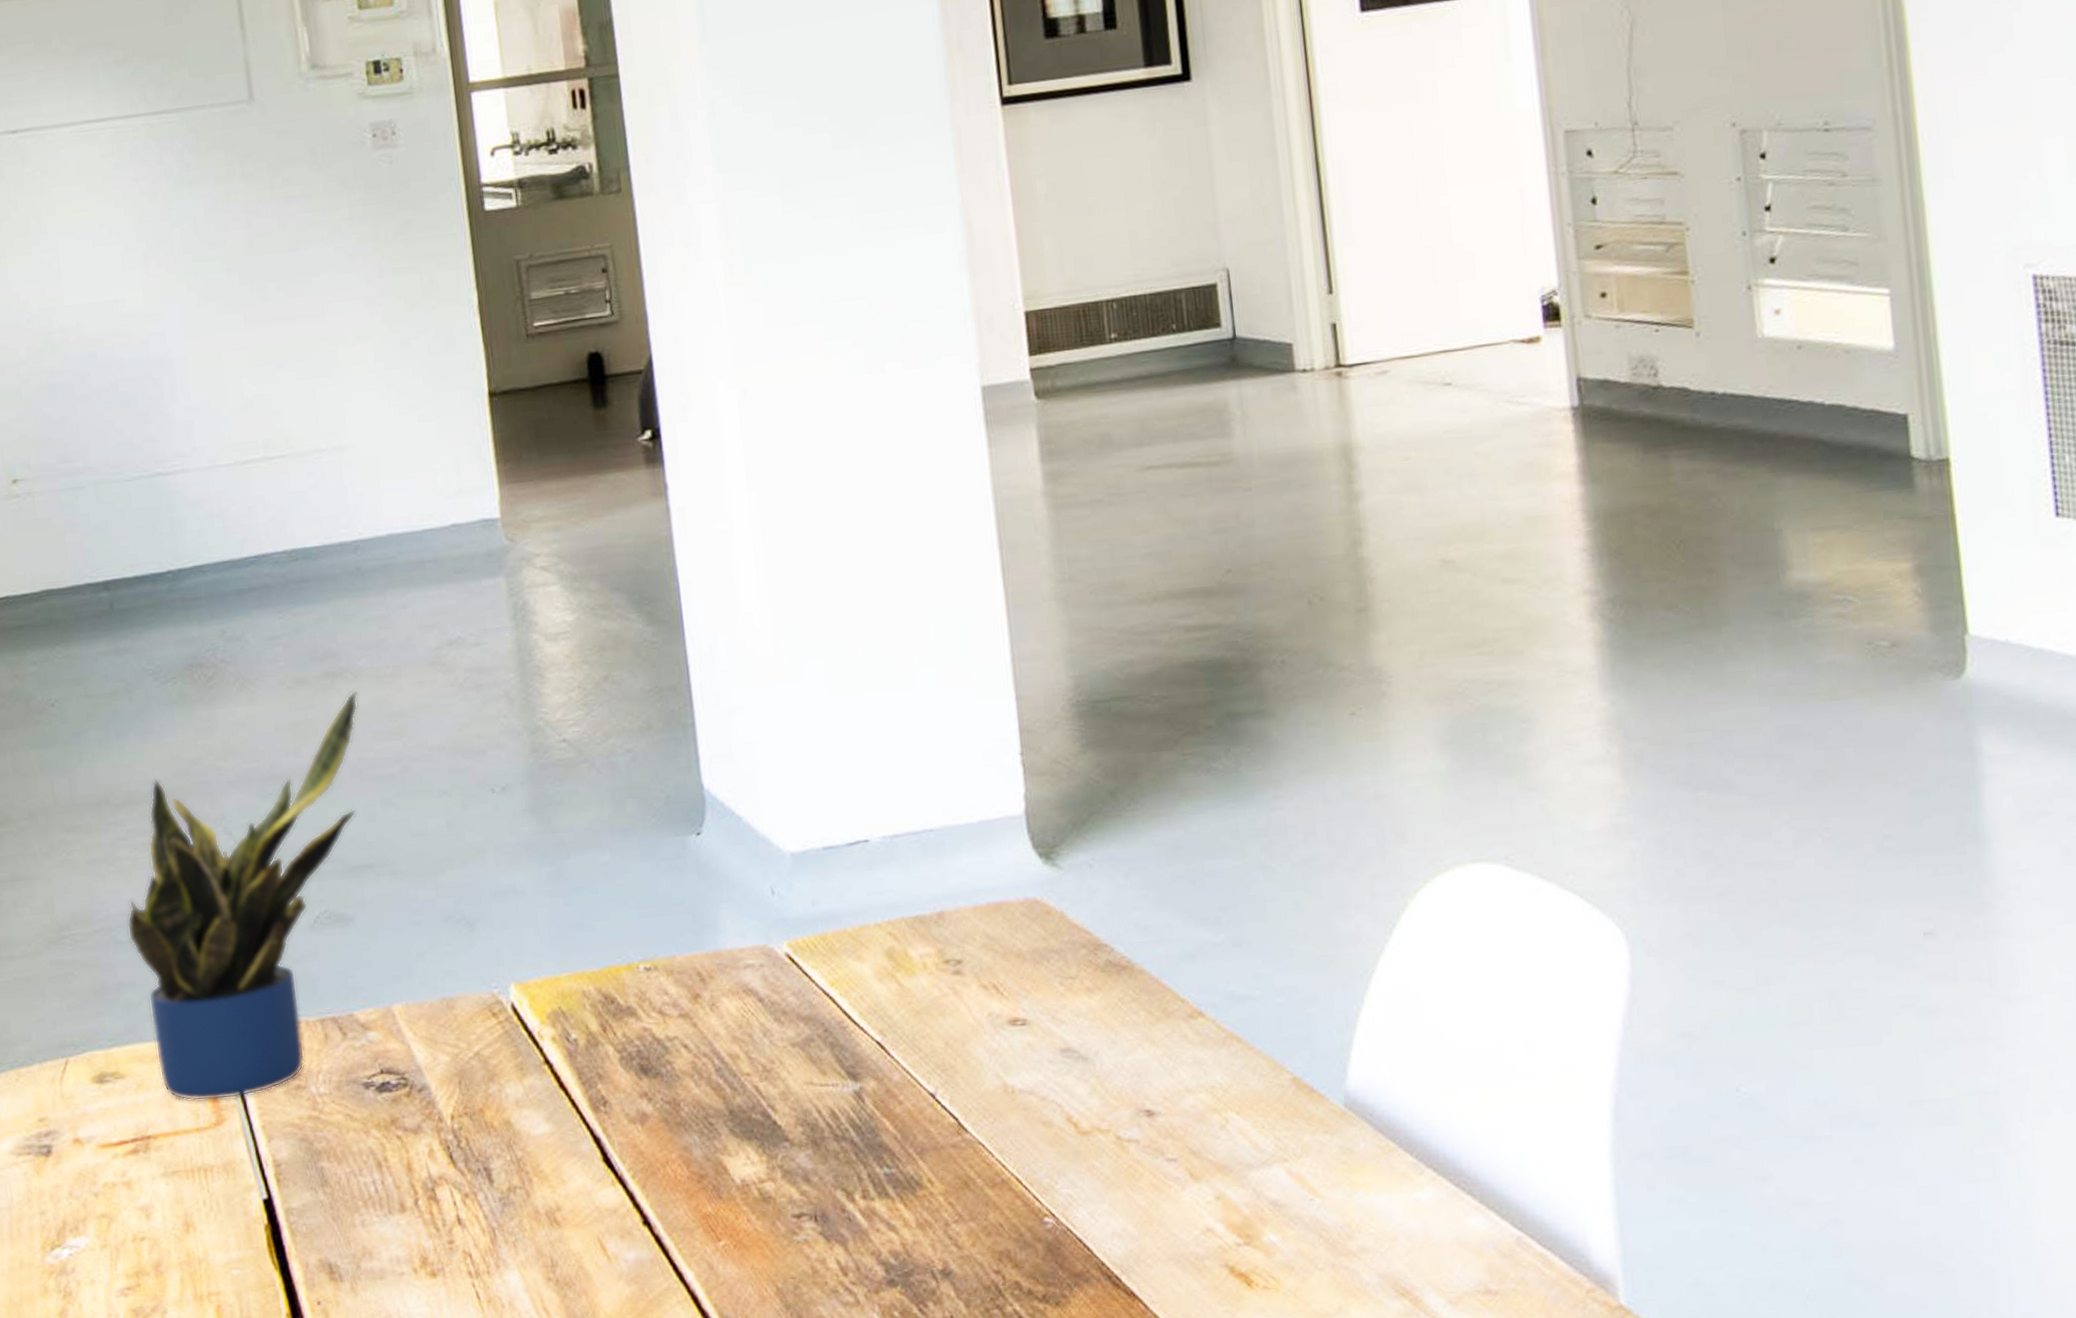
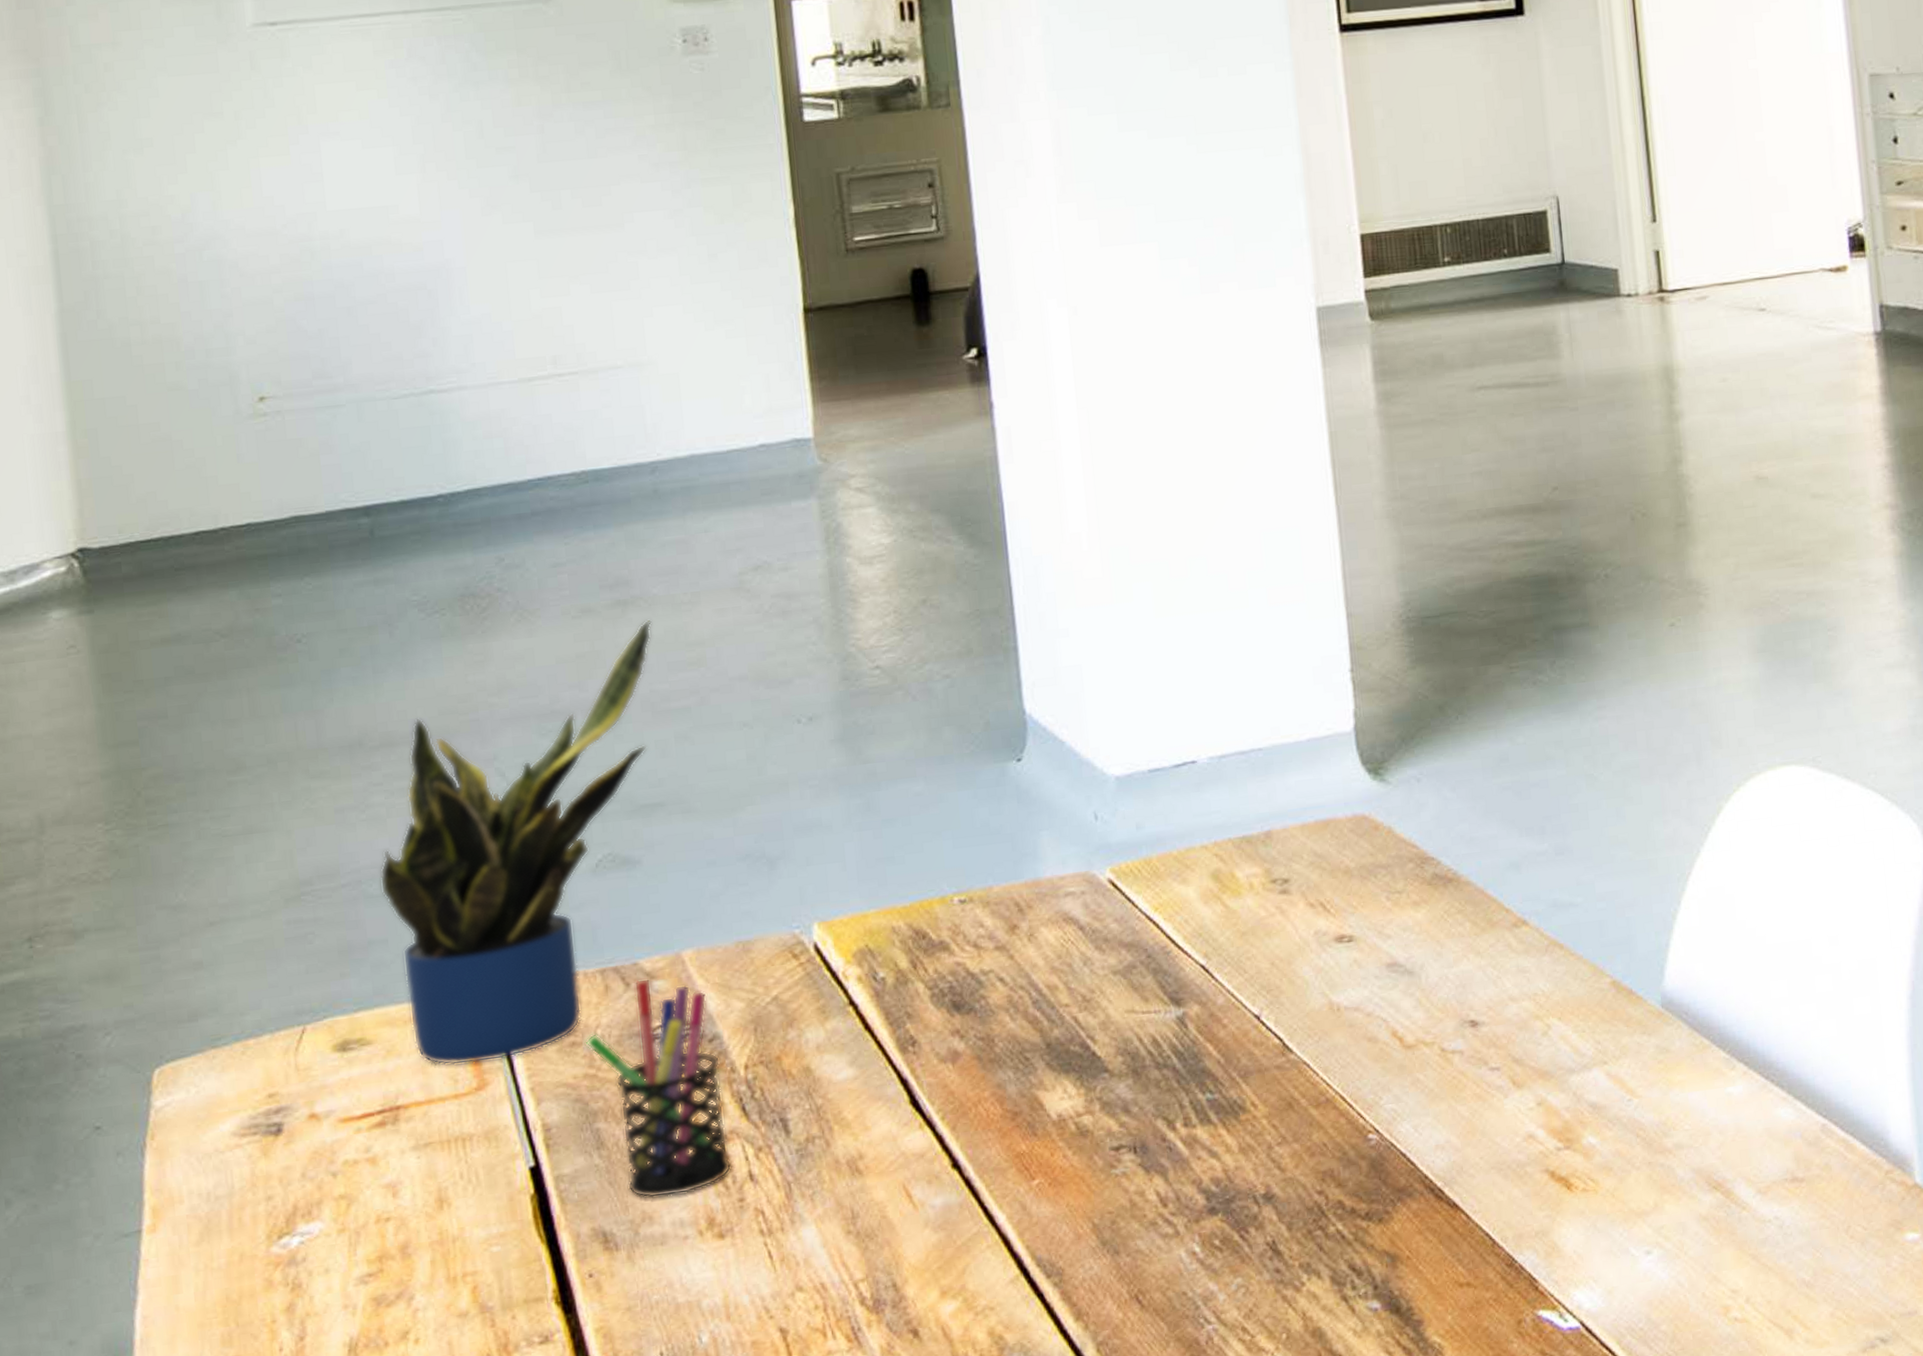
pen holder: none [308,1029,442,1235] -> present [585,978,732,1198]

